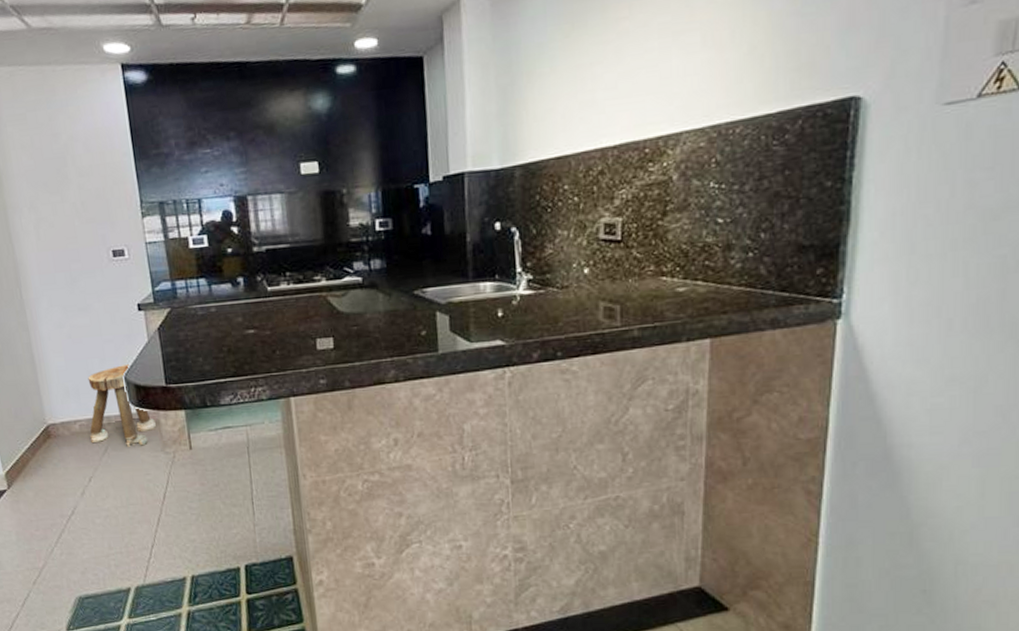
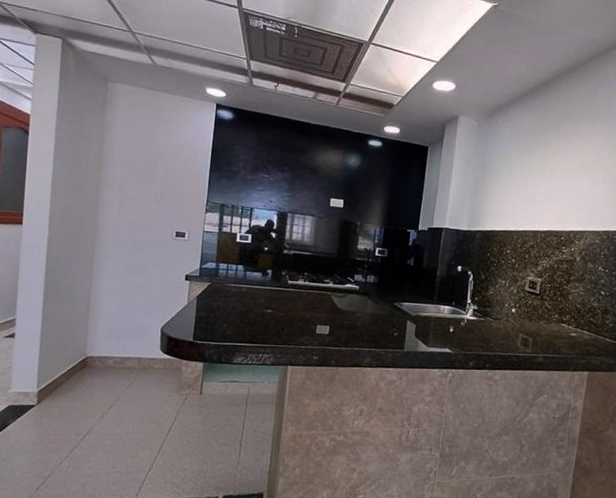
stool: present [88,364,157,448] -> none [120,319,178,386]

